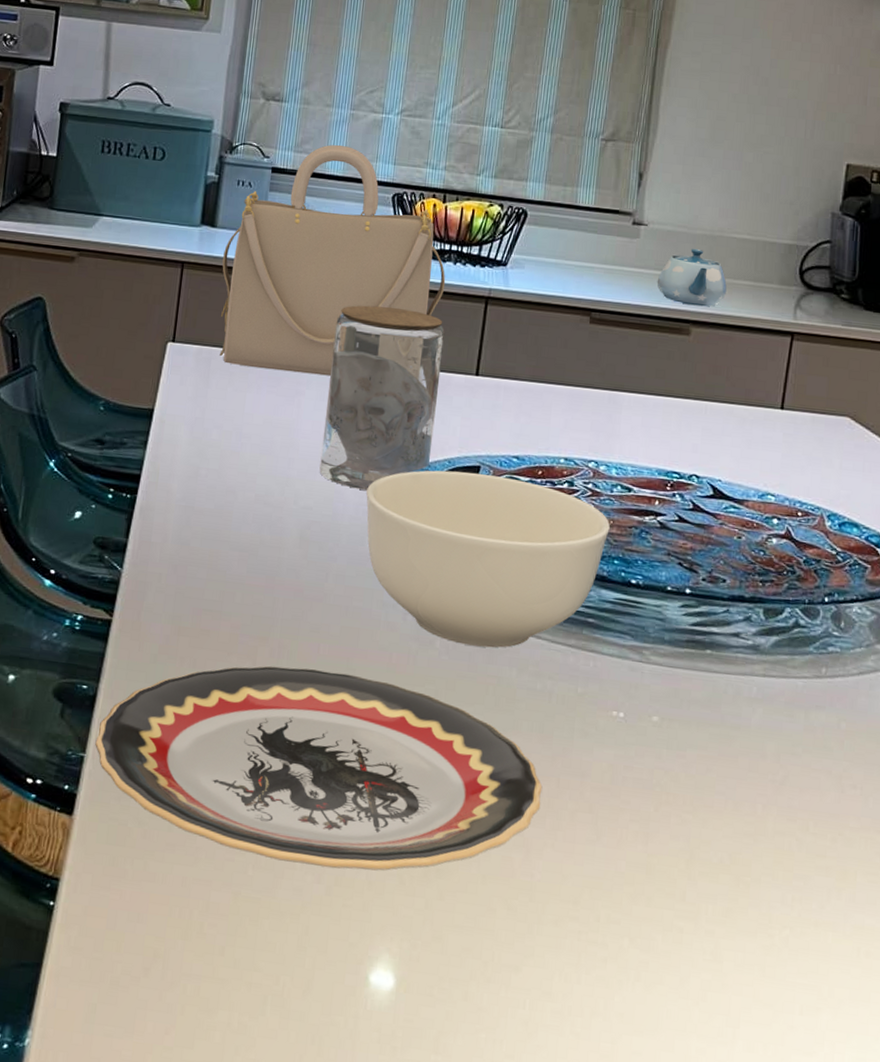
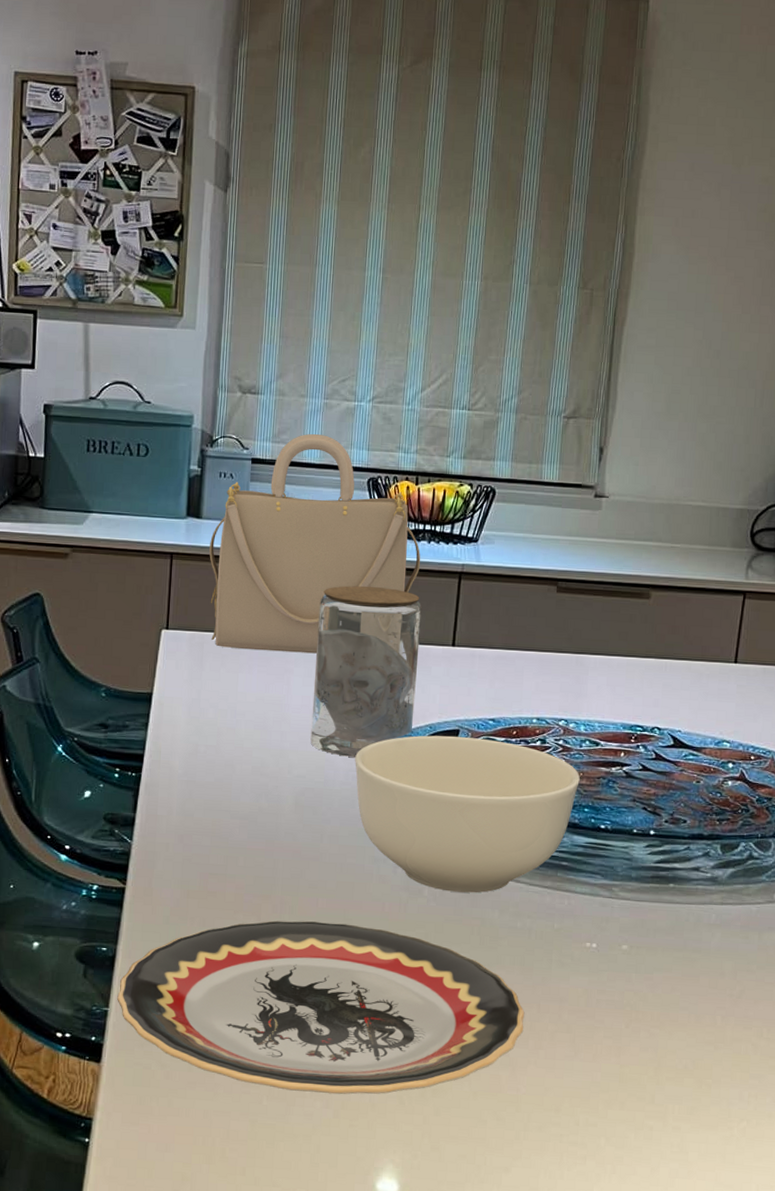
teapot: present [657,248,727,307] -> none [618,517,683,572]

